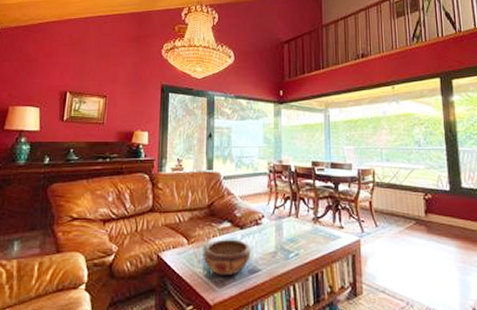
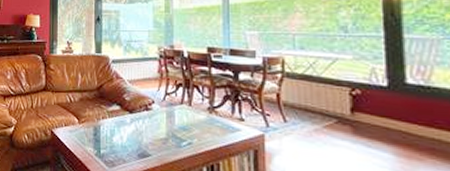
decorative bowl: present [204,239,251,277] -> none [94,121,141,158]

